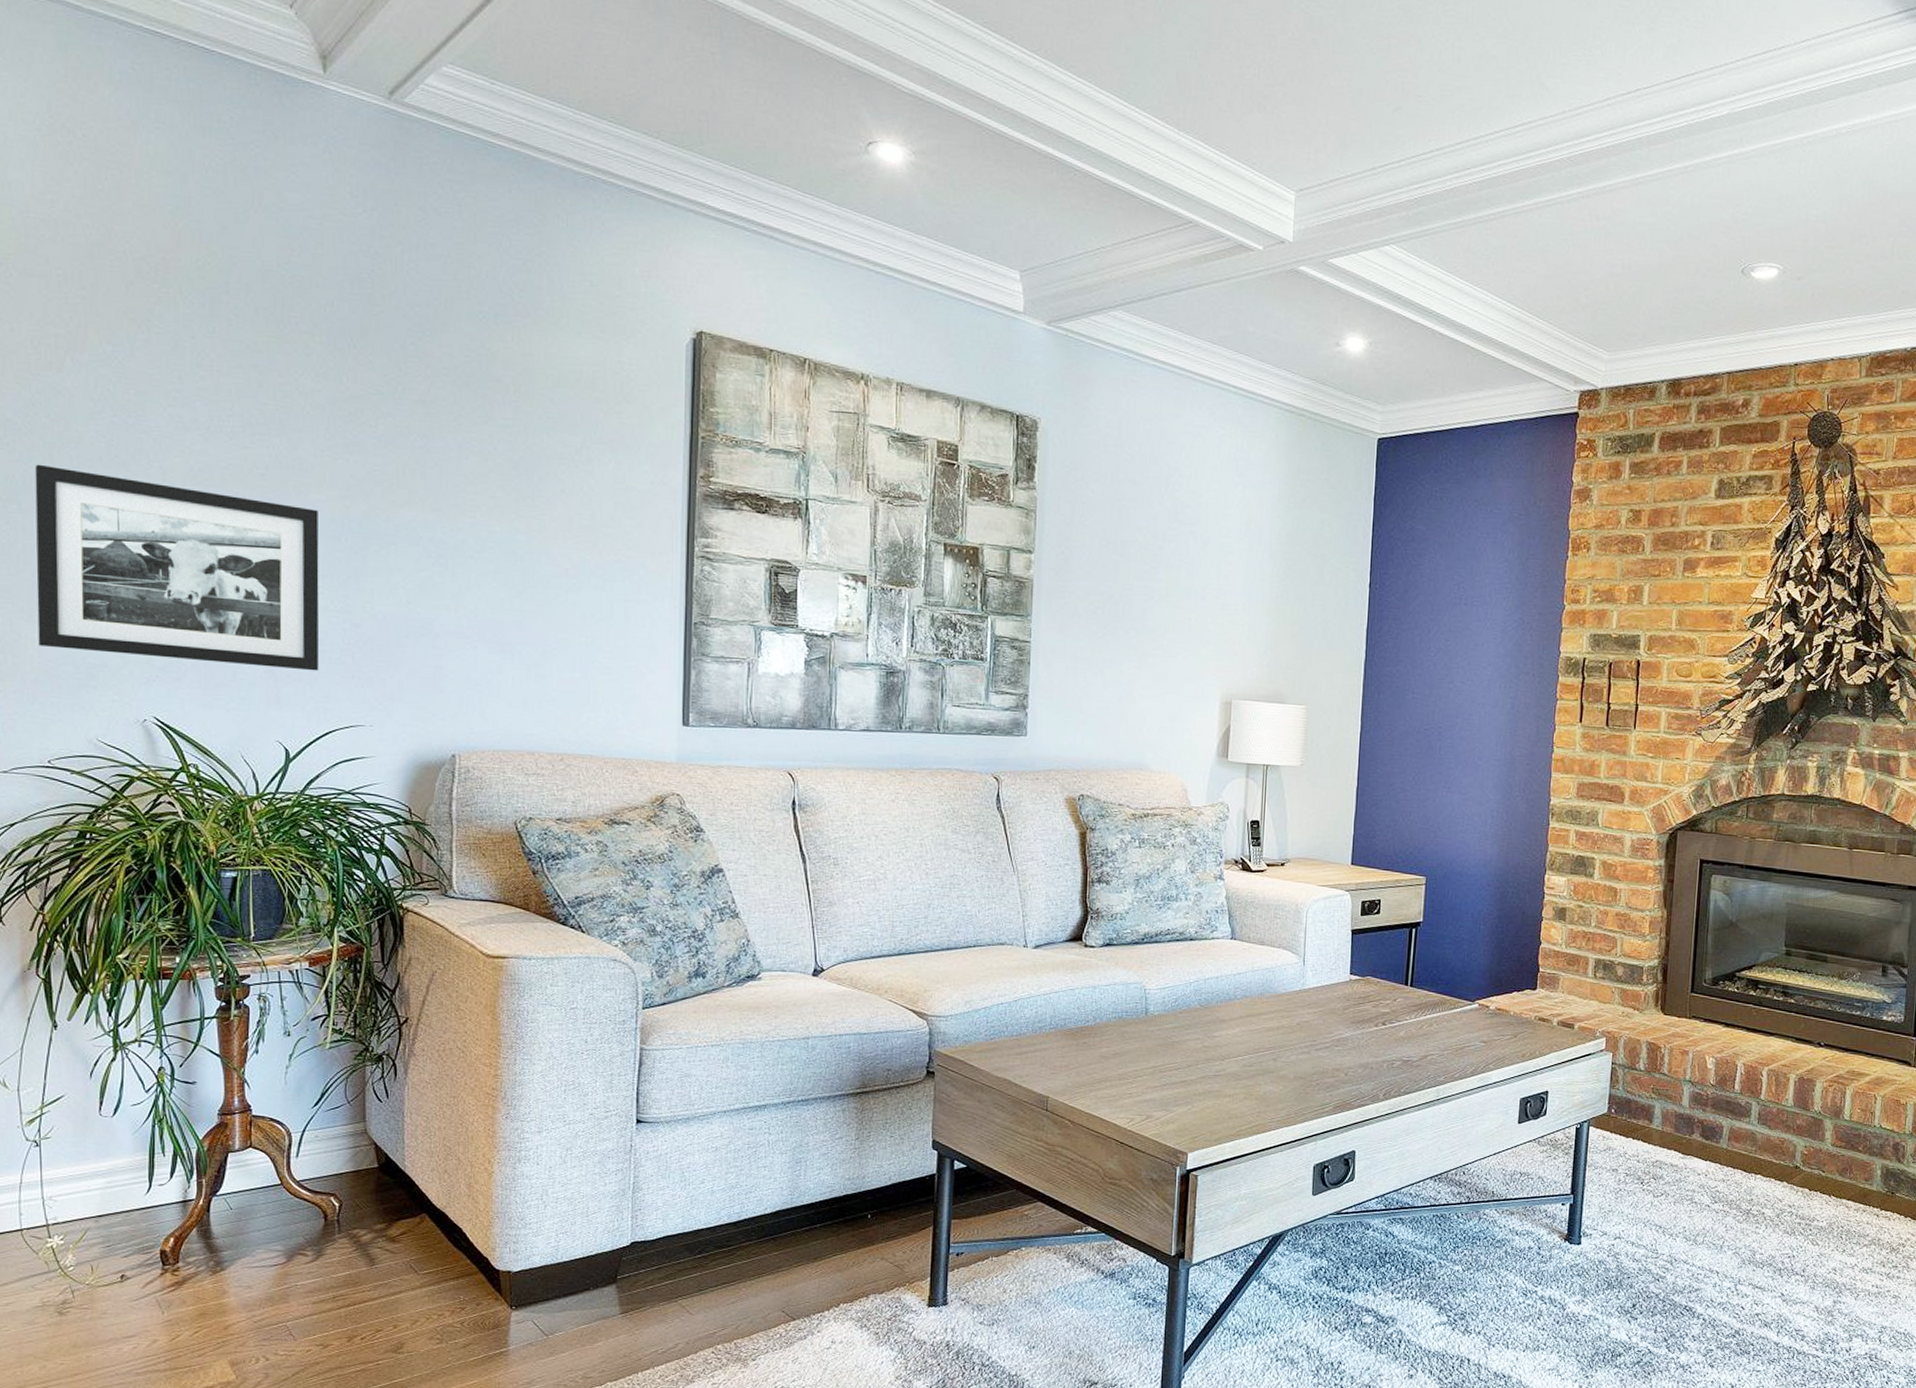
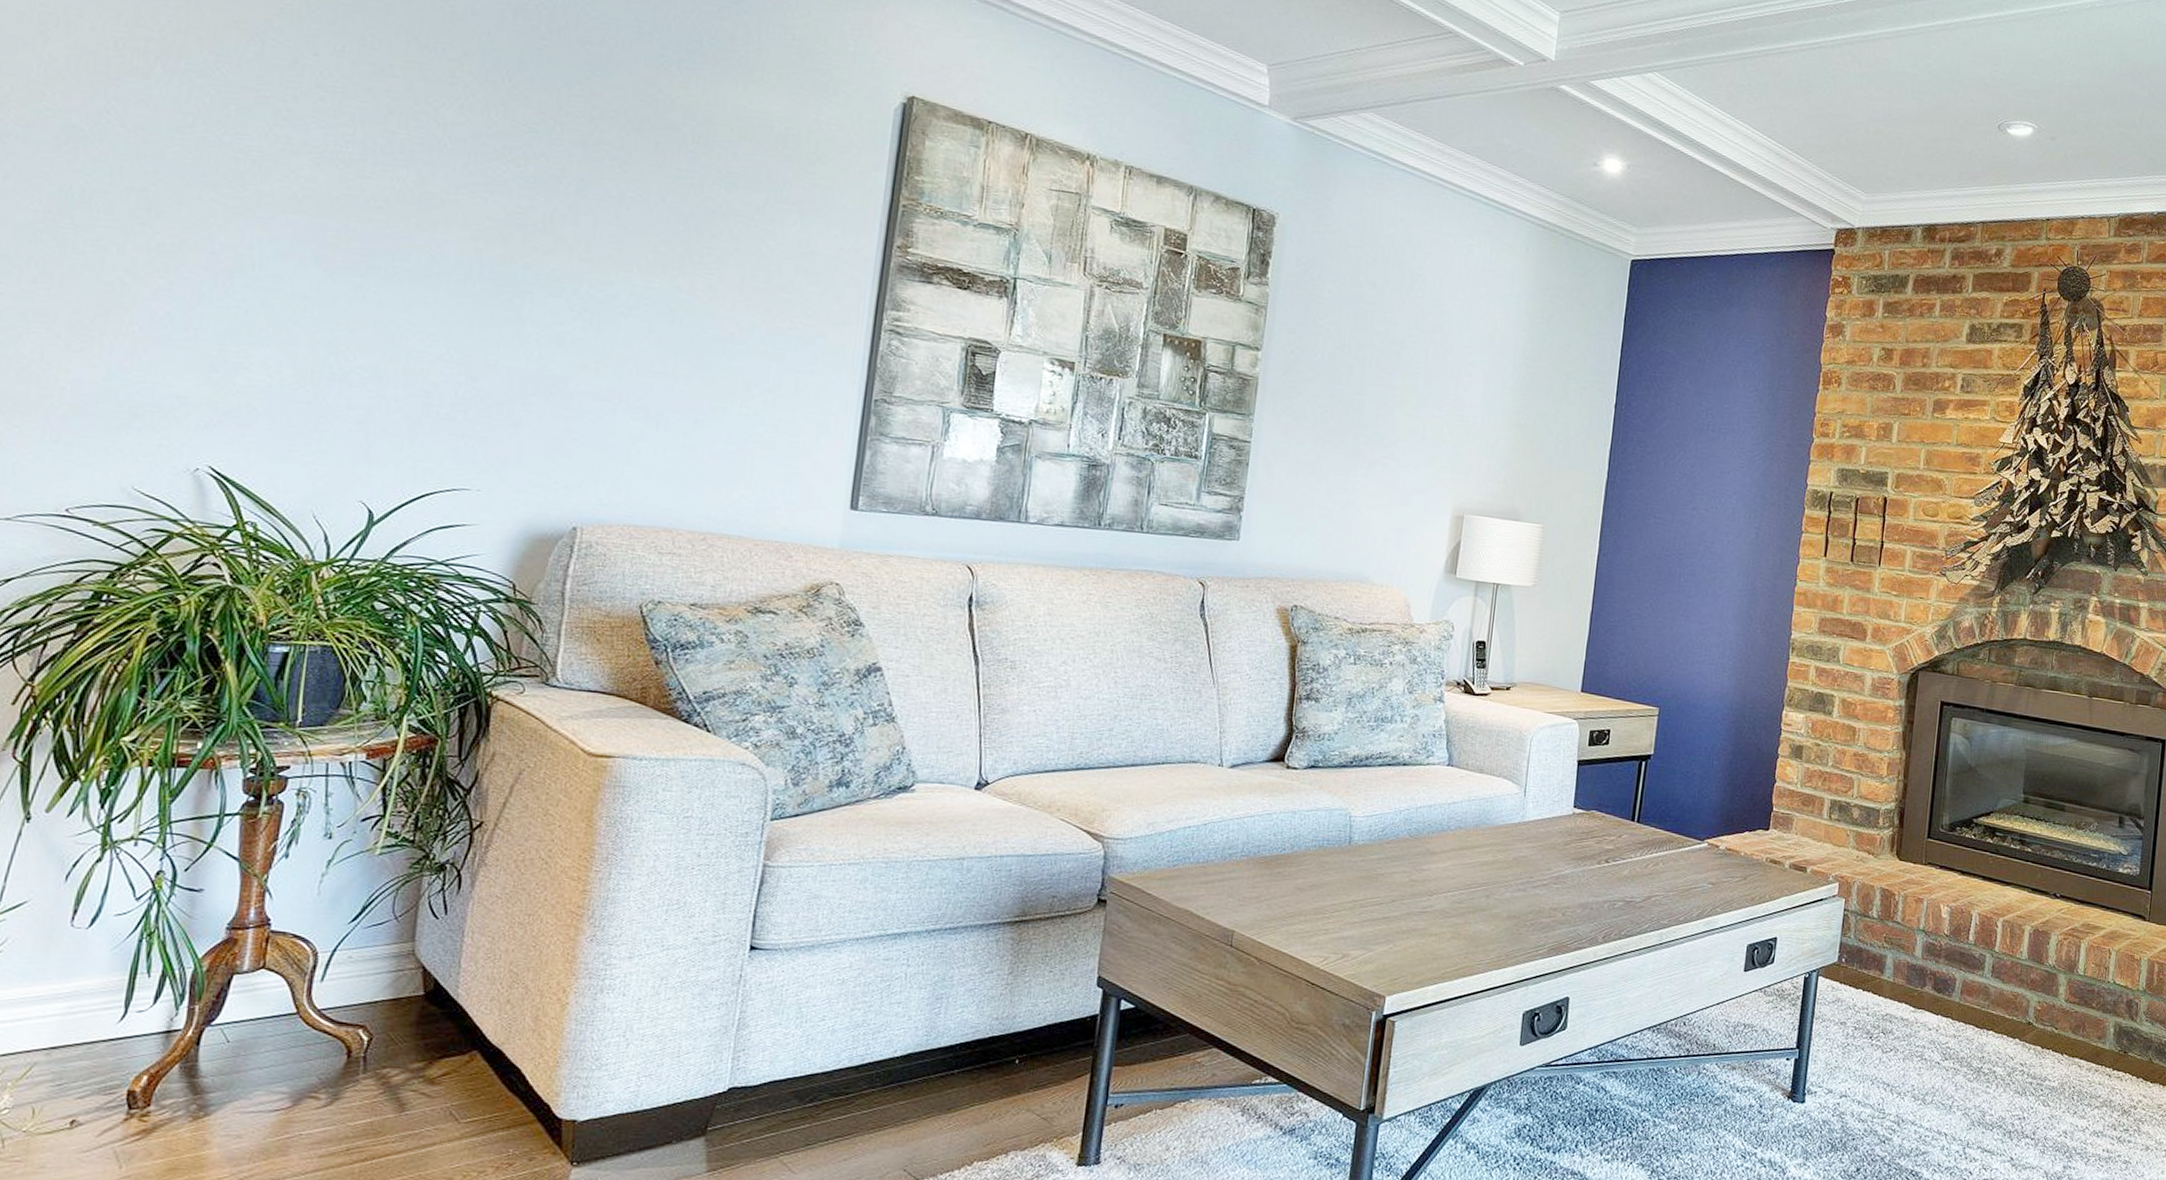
picture frame: present [34,464,319,671] -> none [73,176,444,427]

